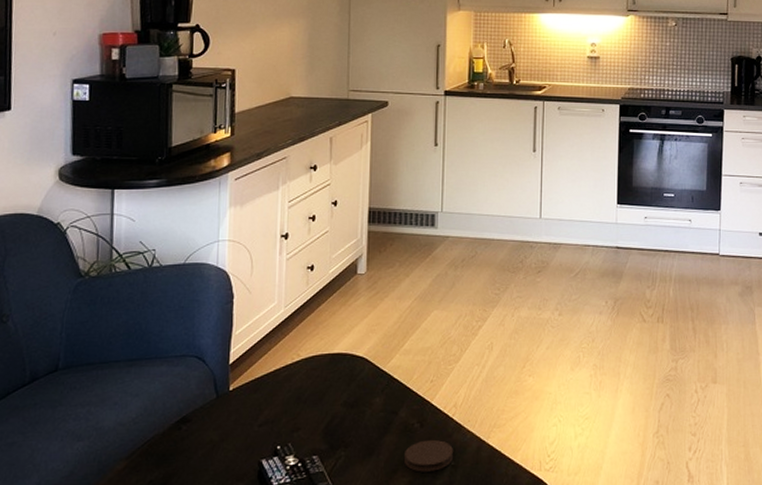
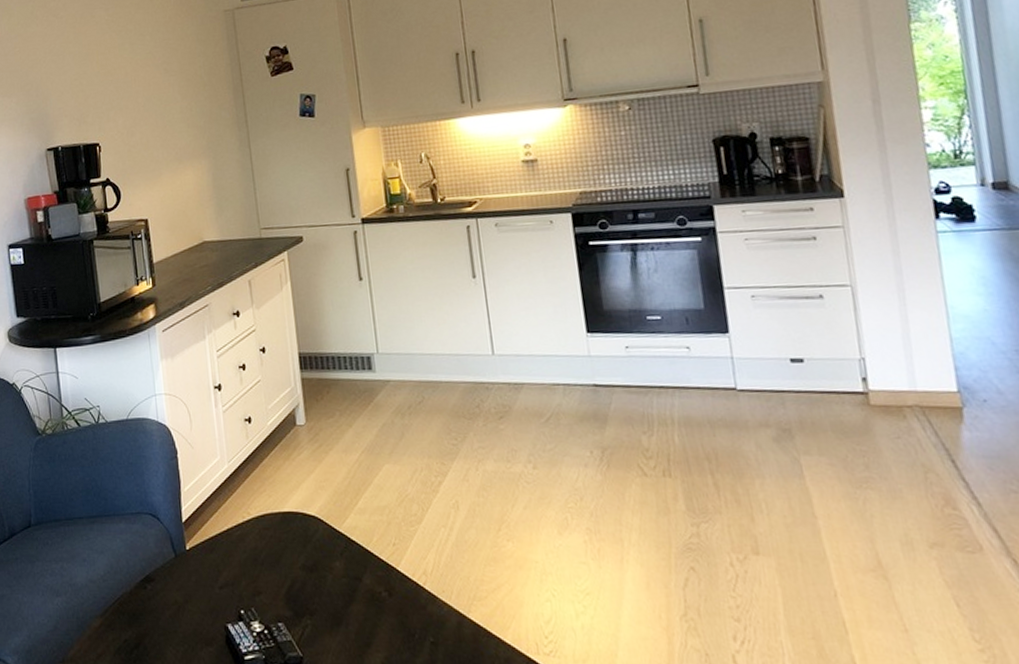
coaster: present [403,439,453,472] -> none [375,611,431,648]

